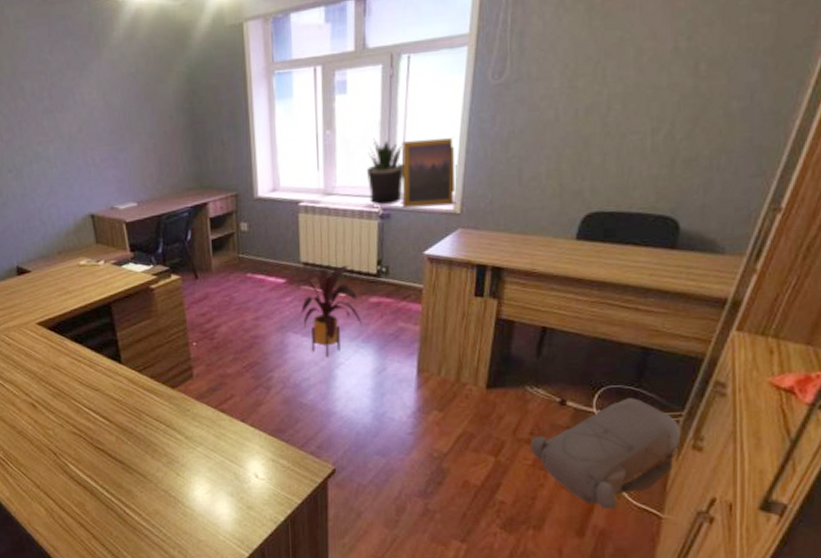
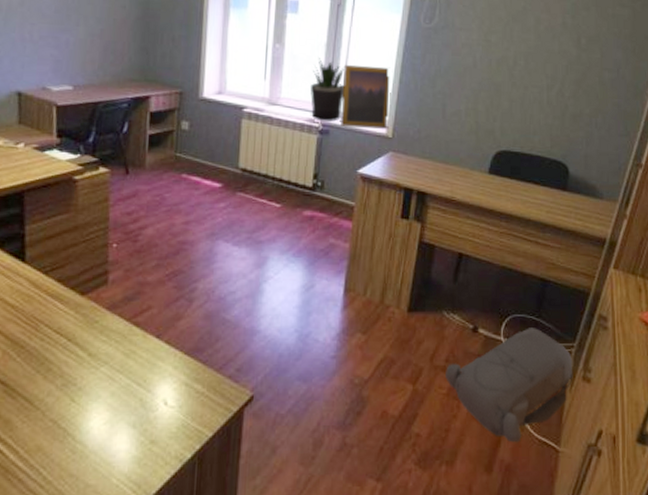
house plant: present [288,264,362,357] -> none [224,175,295,270]

